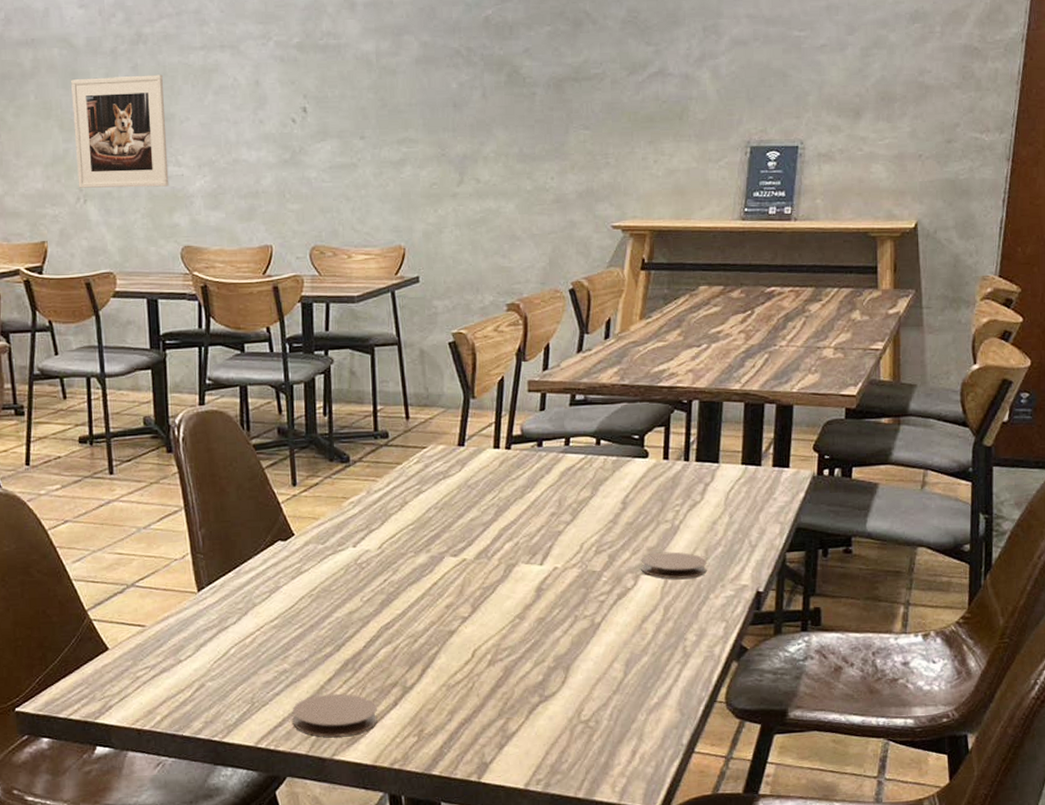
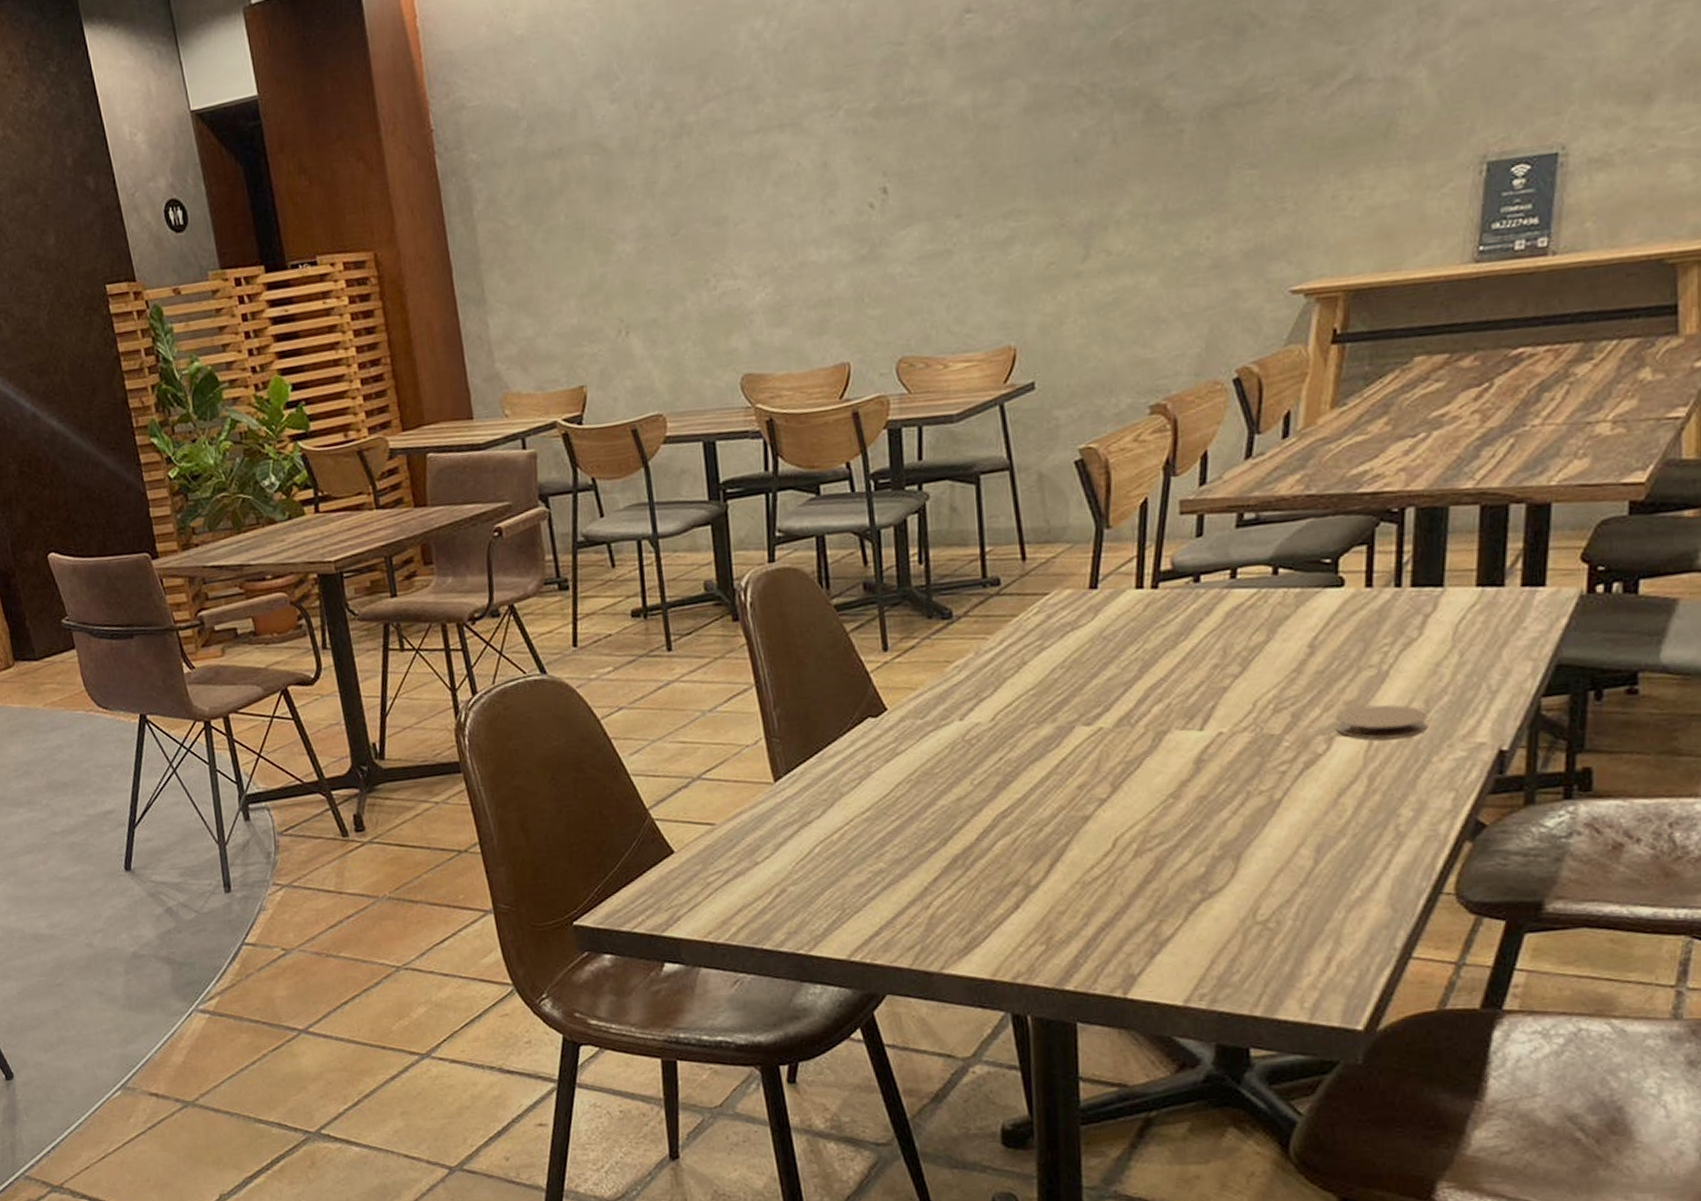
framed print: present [71,74,169,188] -> none [605,170,724,319]
coaster: present [292,693,377,738] -> none [890,895,995,948]

